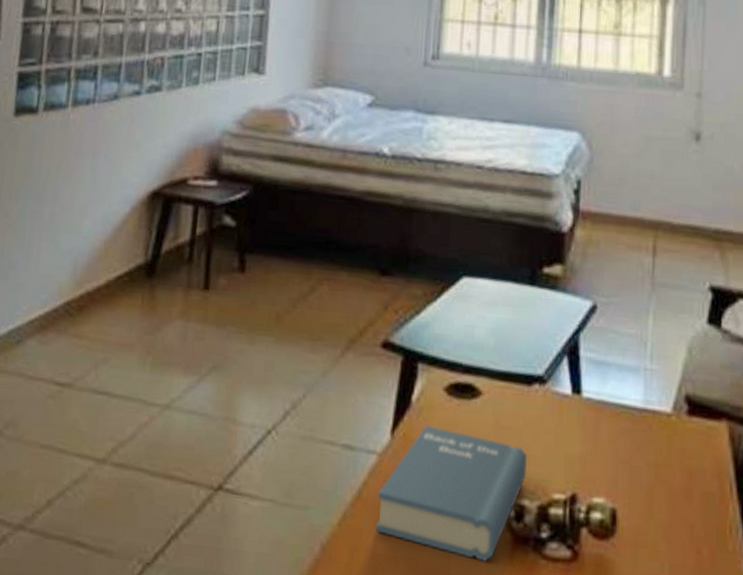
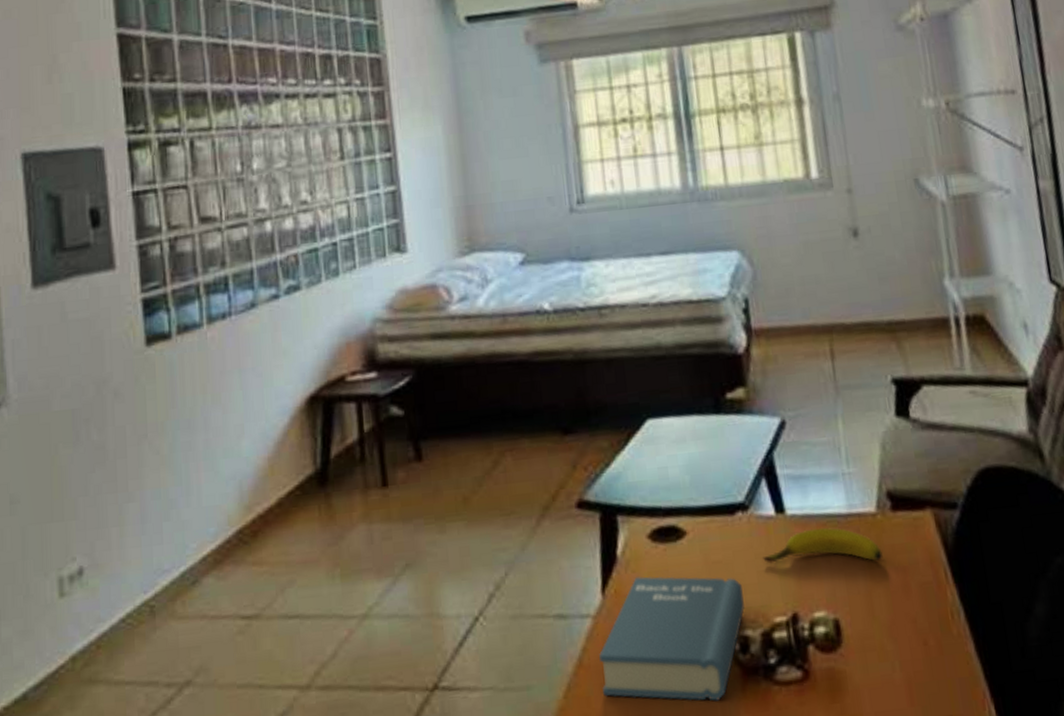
banana: none [552,415,671,461] -> present [763,527,883,564]

